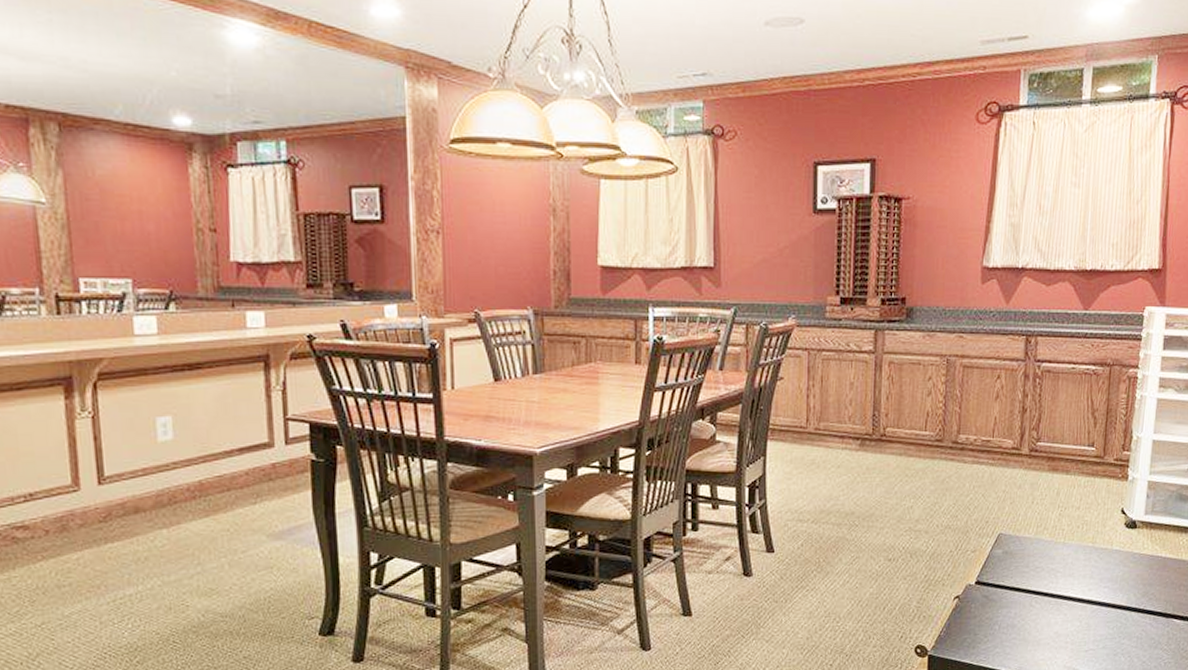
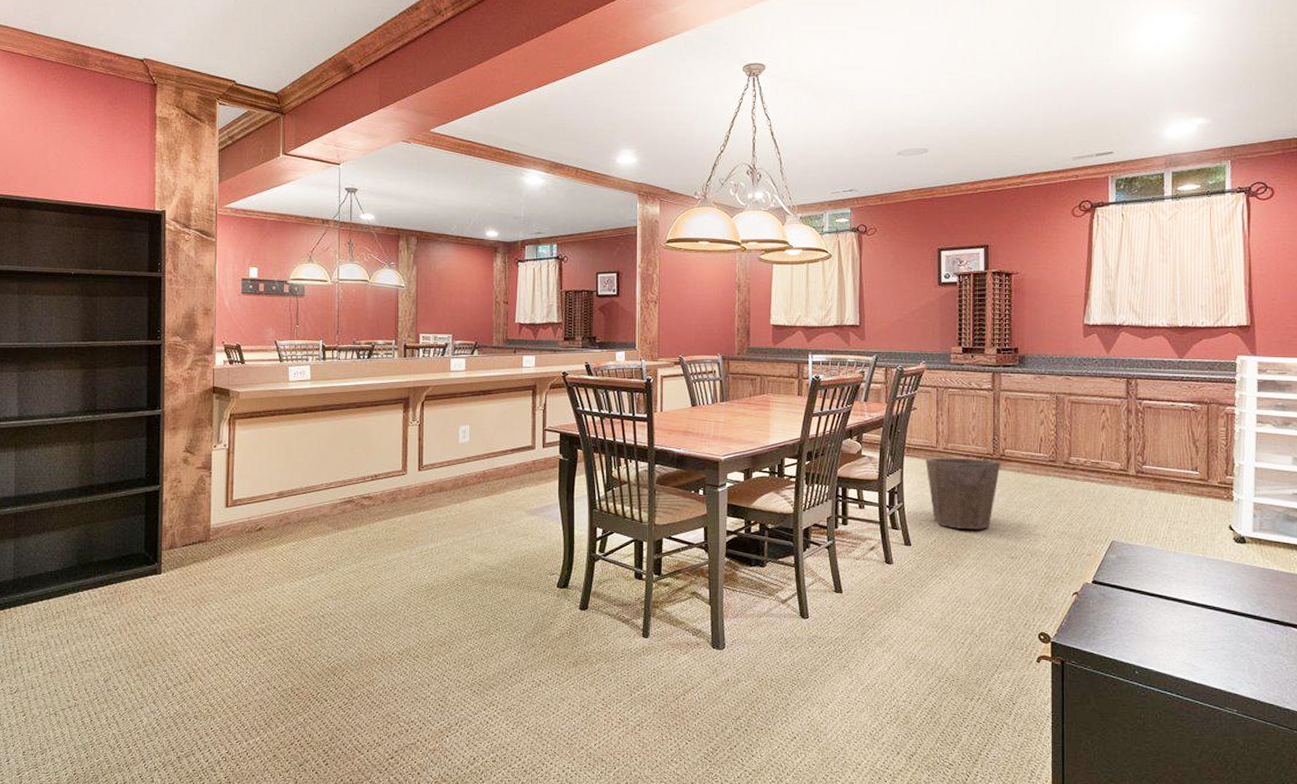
waste bin: none [793,440,881,529] -> present [926,457,1001,530]

